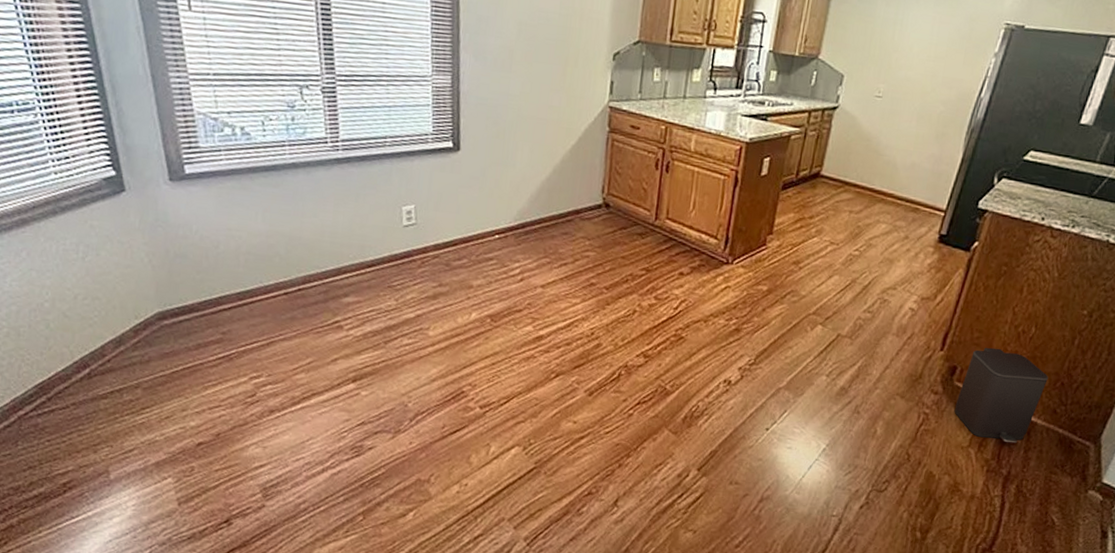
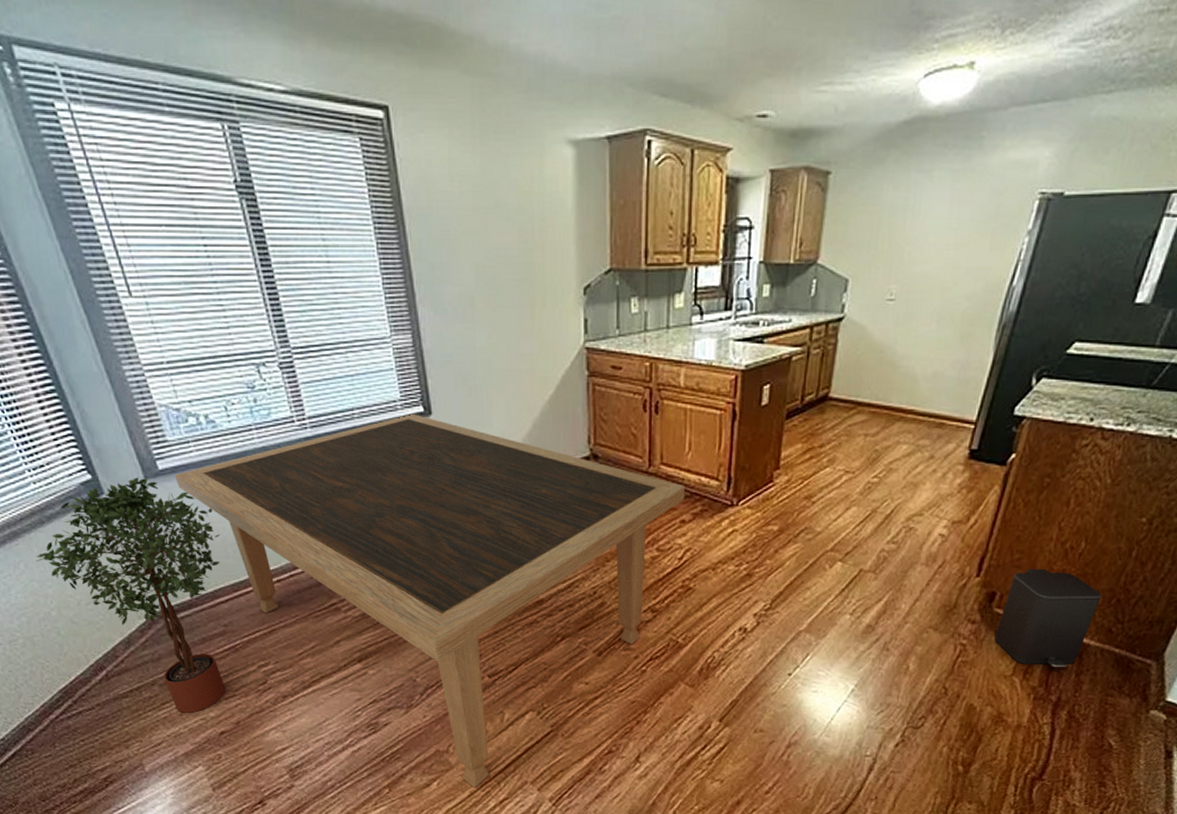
potted tree: none [40,178,235,421] -> present [36,477,226,714]
dining table: none [200,147,687,522] -> present [174,413,686,788]

